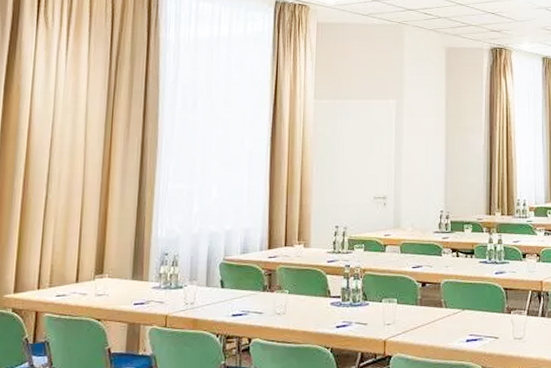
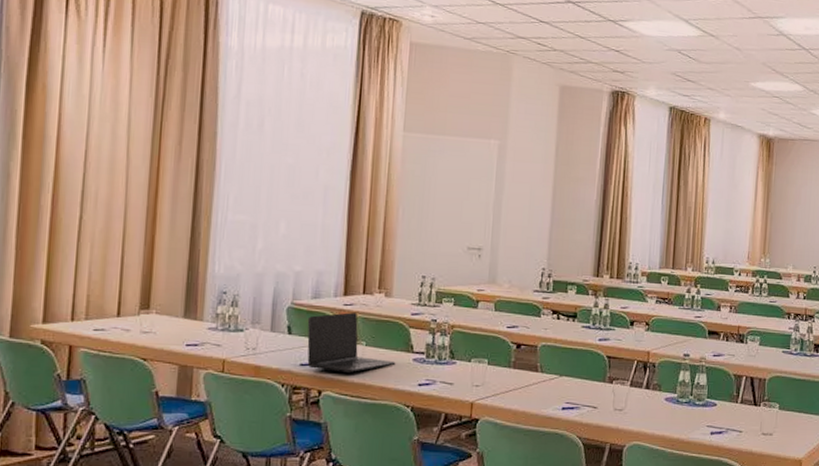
laptop: none [237,264,315,320] -> present [307,312,396,373]

